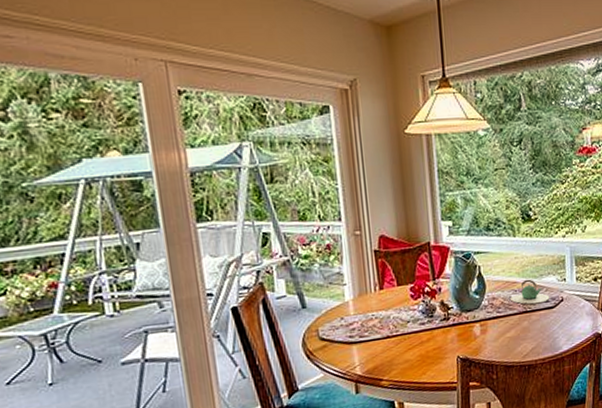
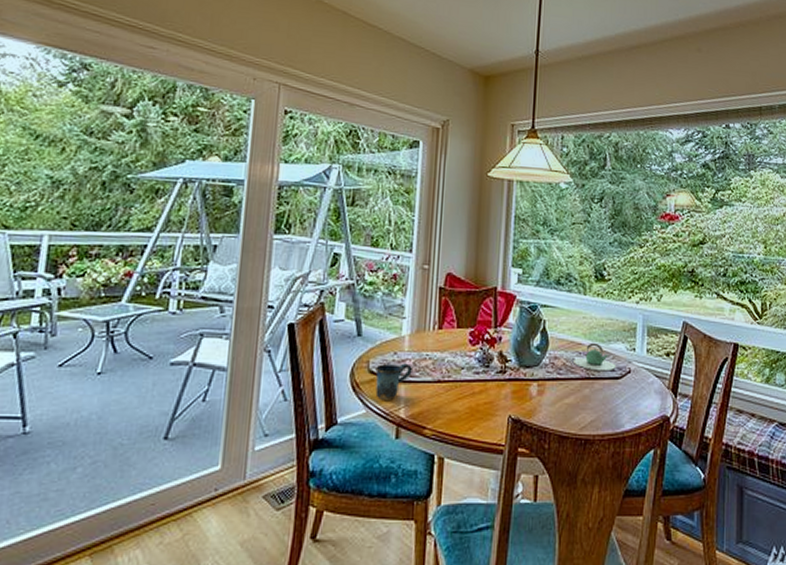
mug: none [325,325,361,363] -> present [375,363,412,400]

